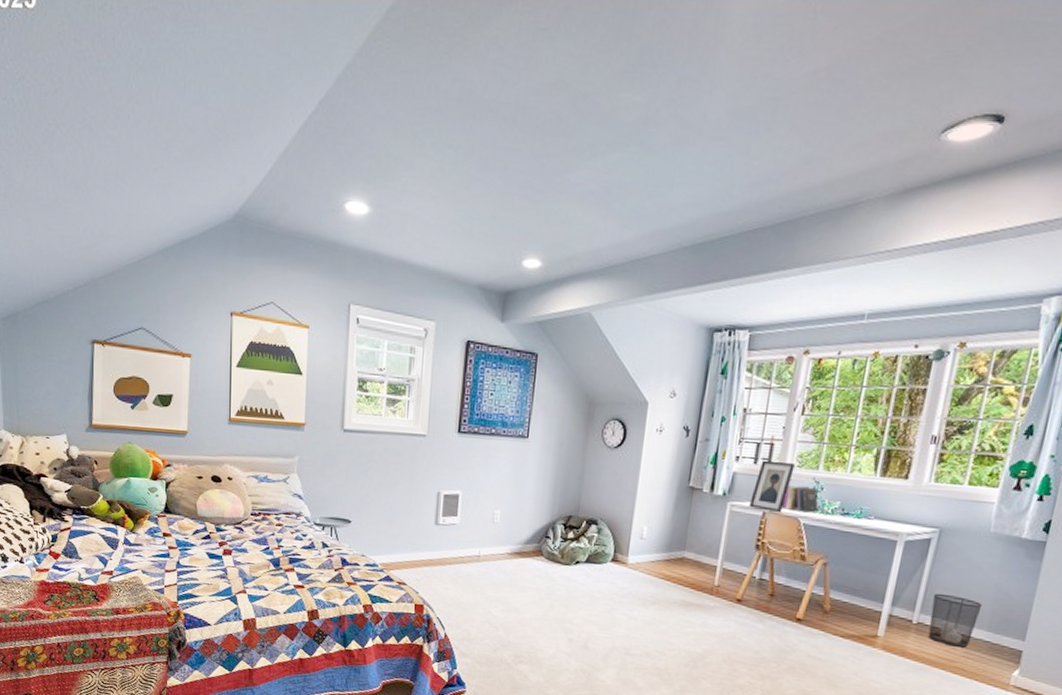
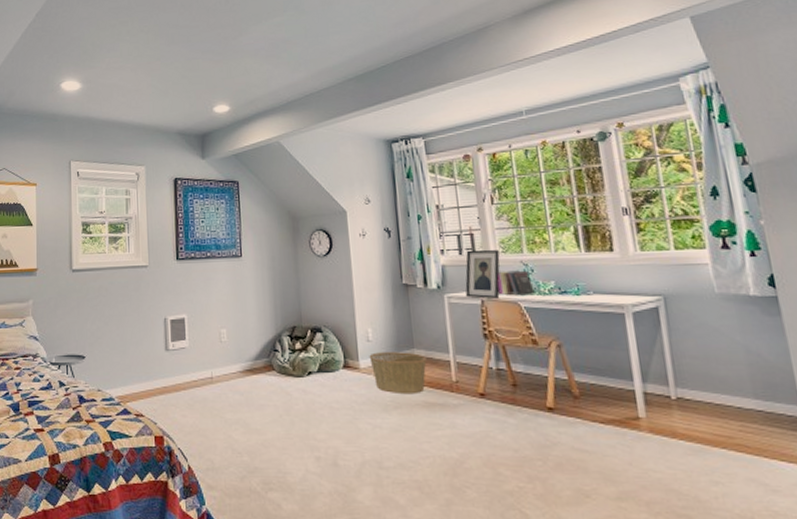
basket: none [639,550,695,593] -> present [369,352,427,395]
waste bin: present [928,593,983,648] -> none [682,363,742,420]

